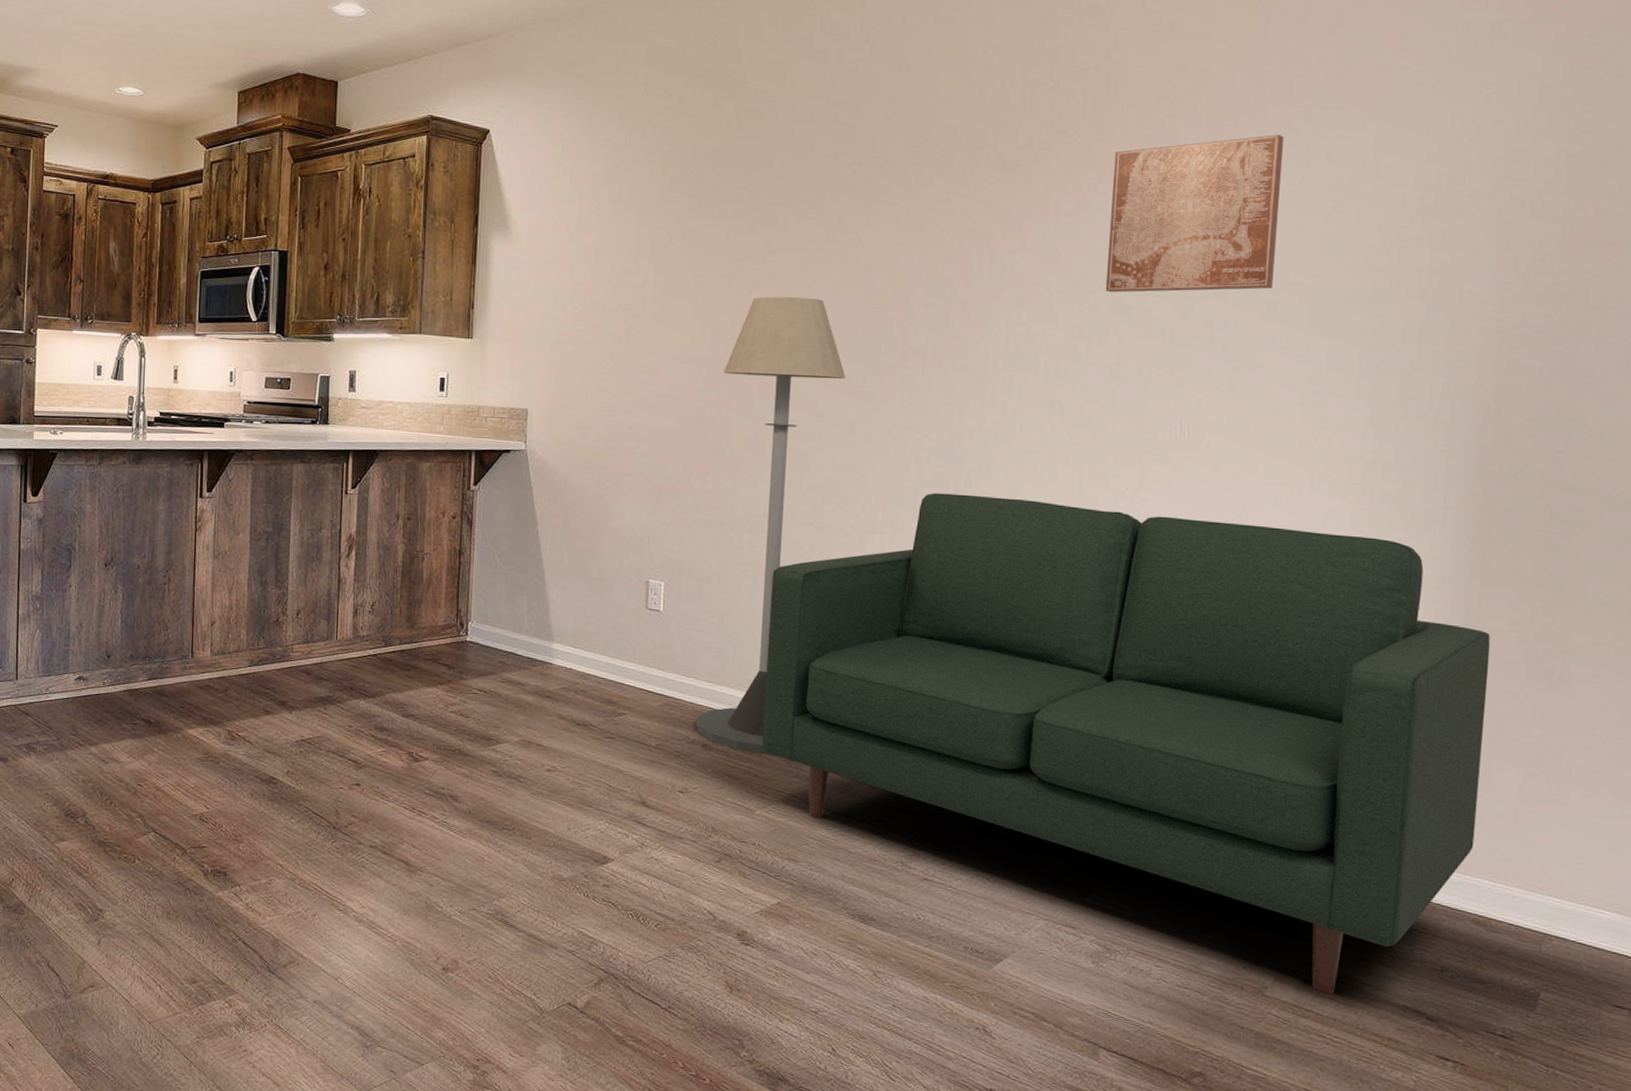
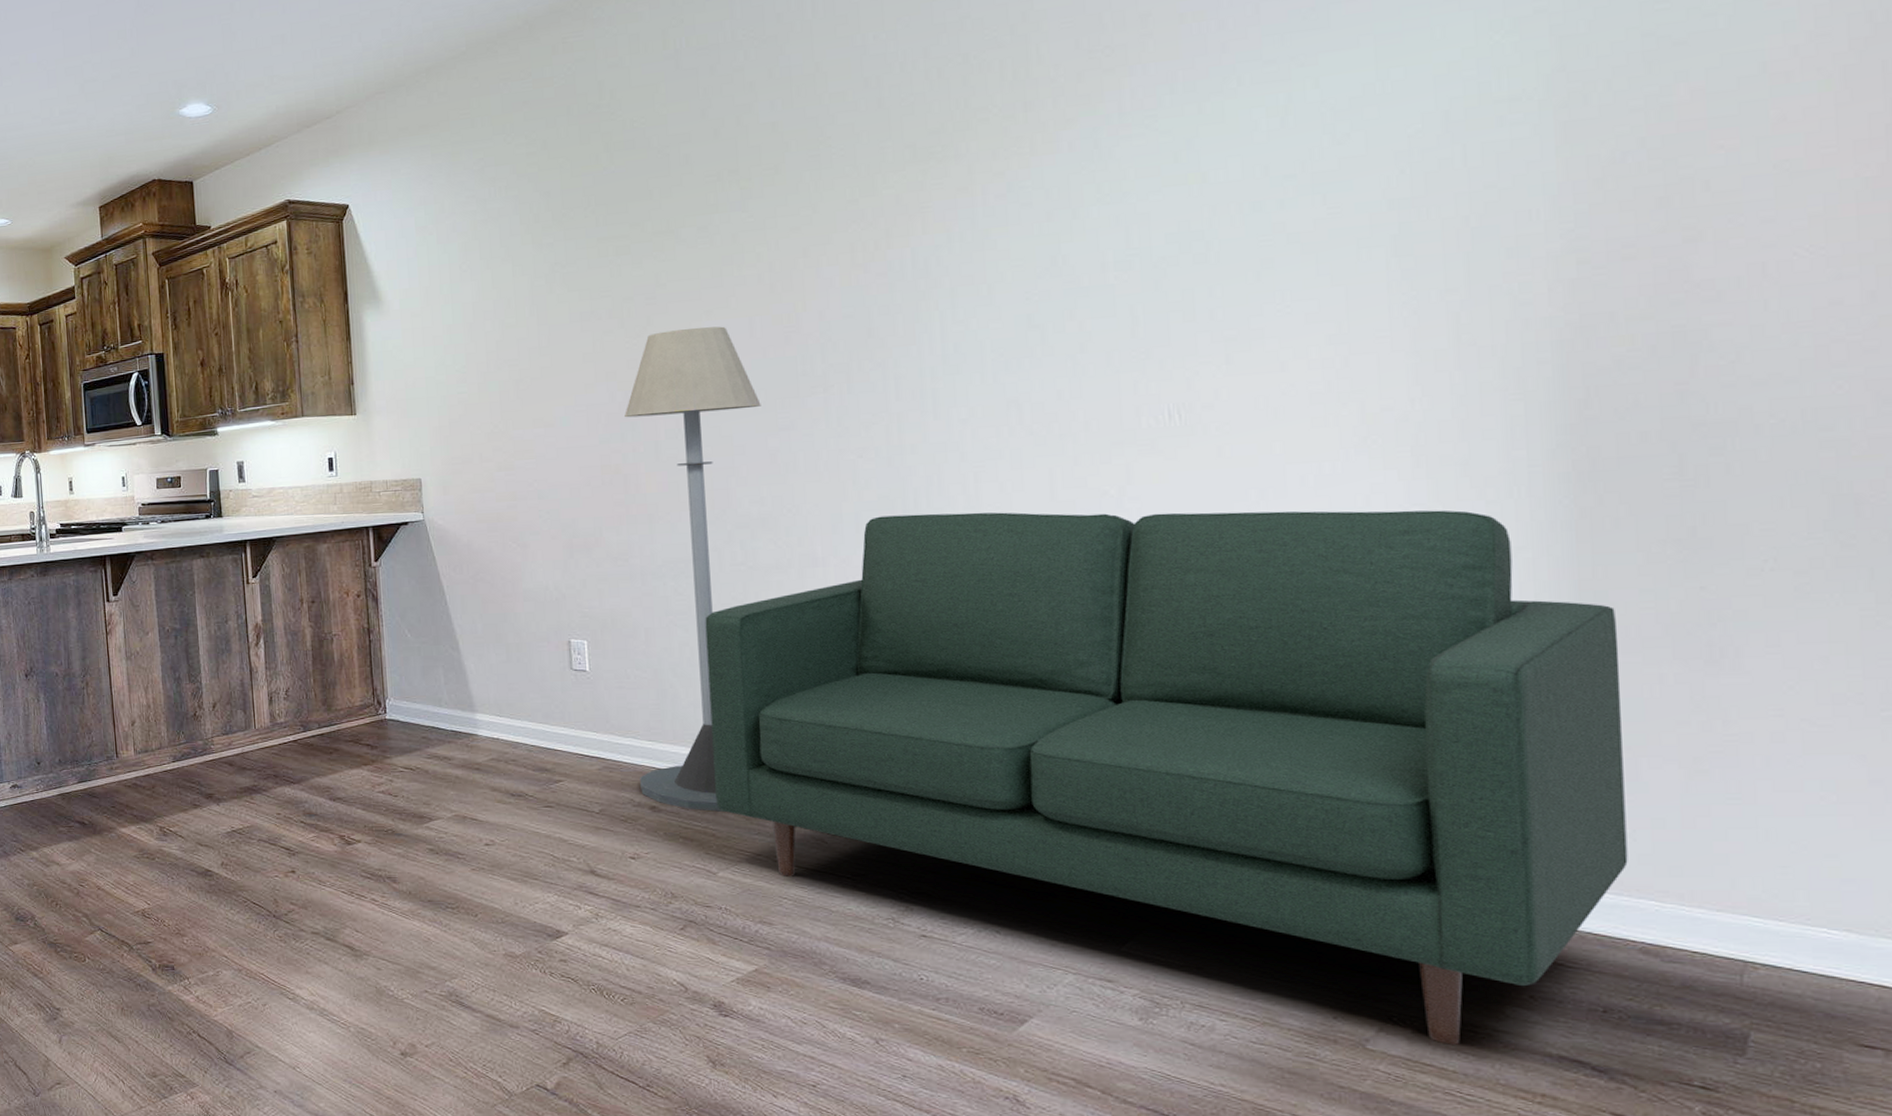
wall art: present [1105,134,1285,293] -> none [1047,69,1264,275]

